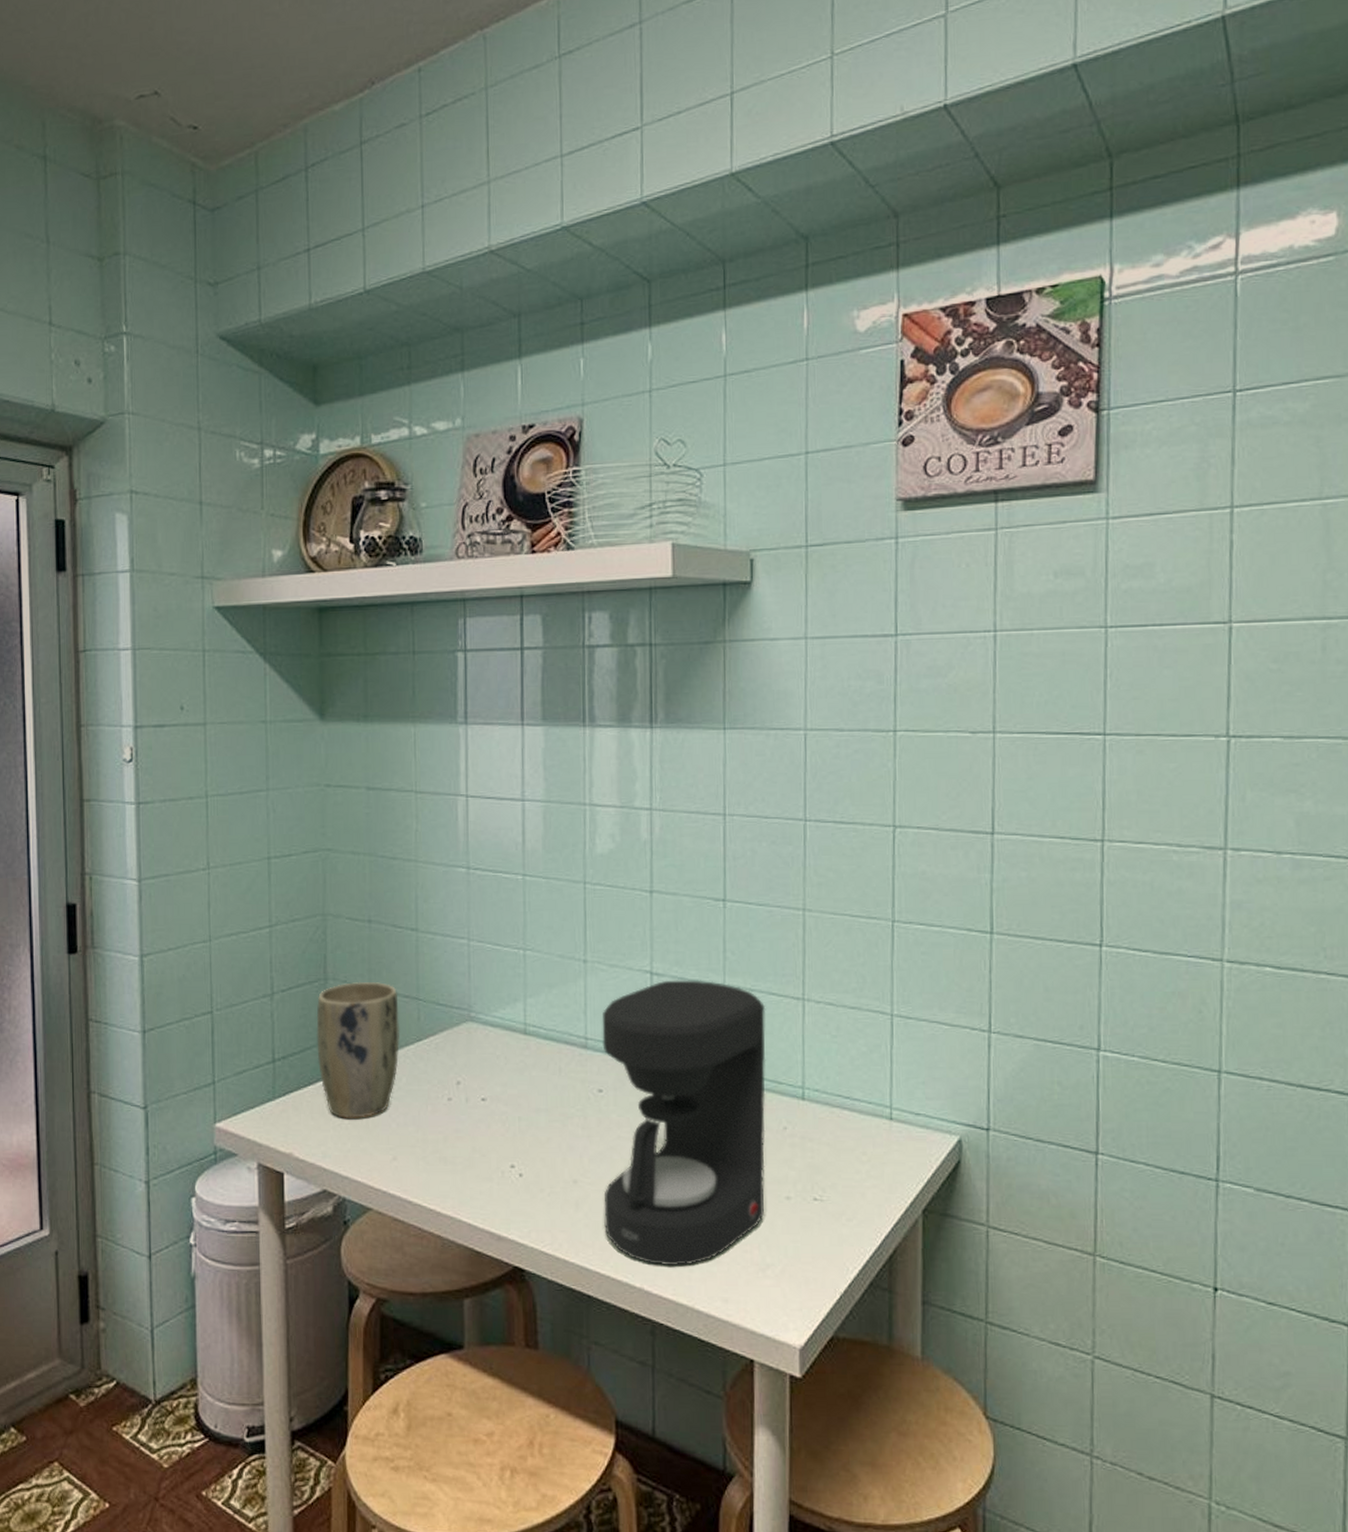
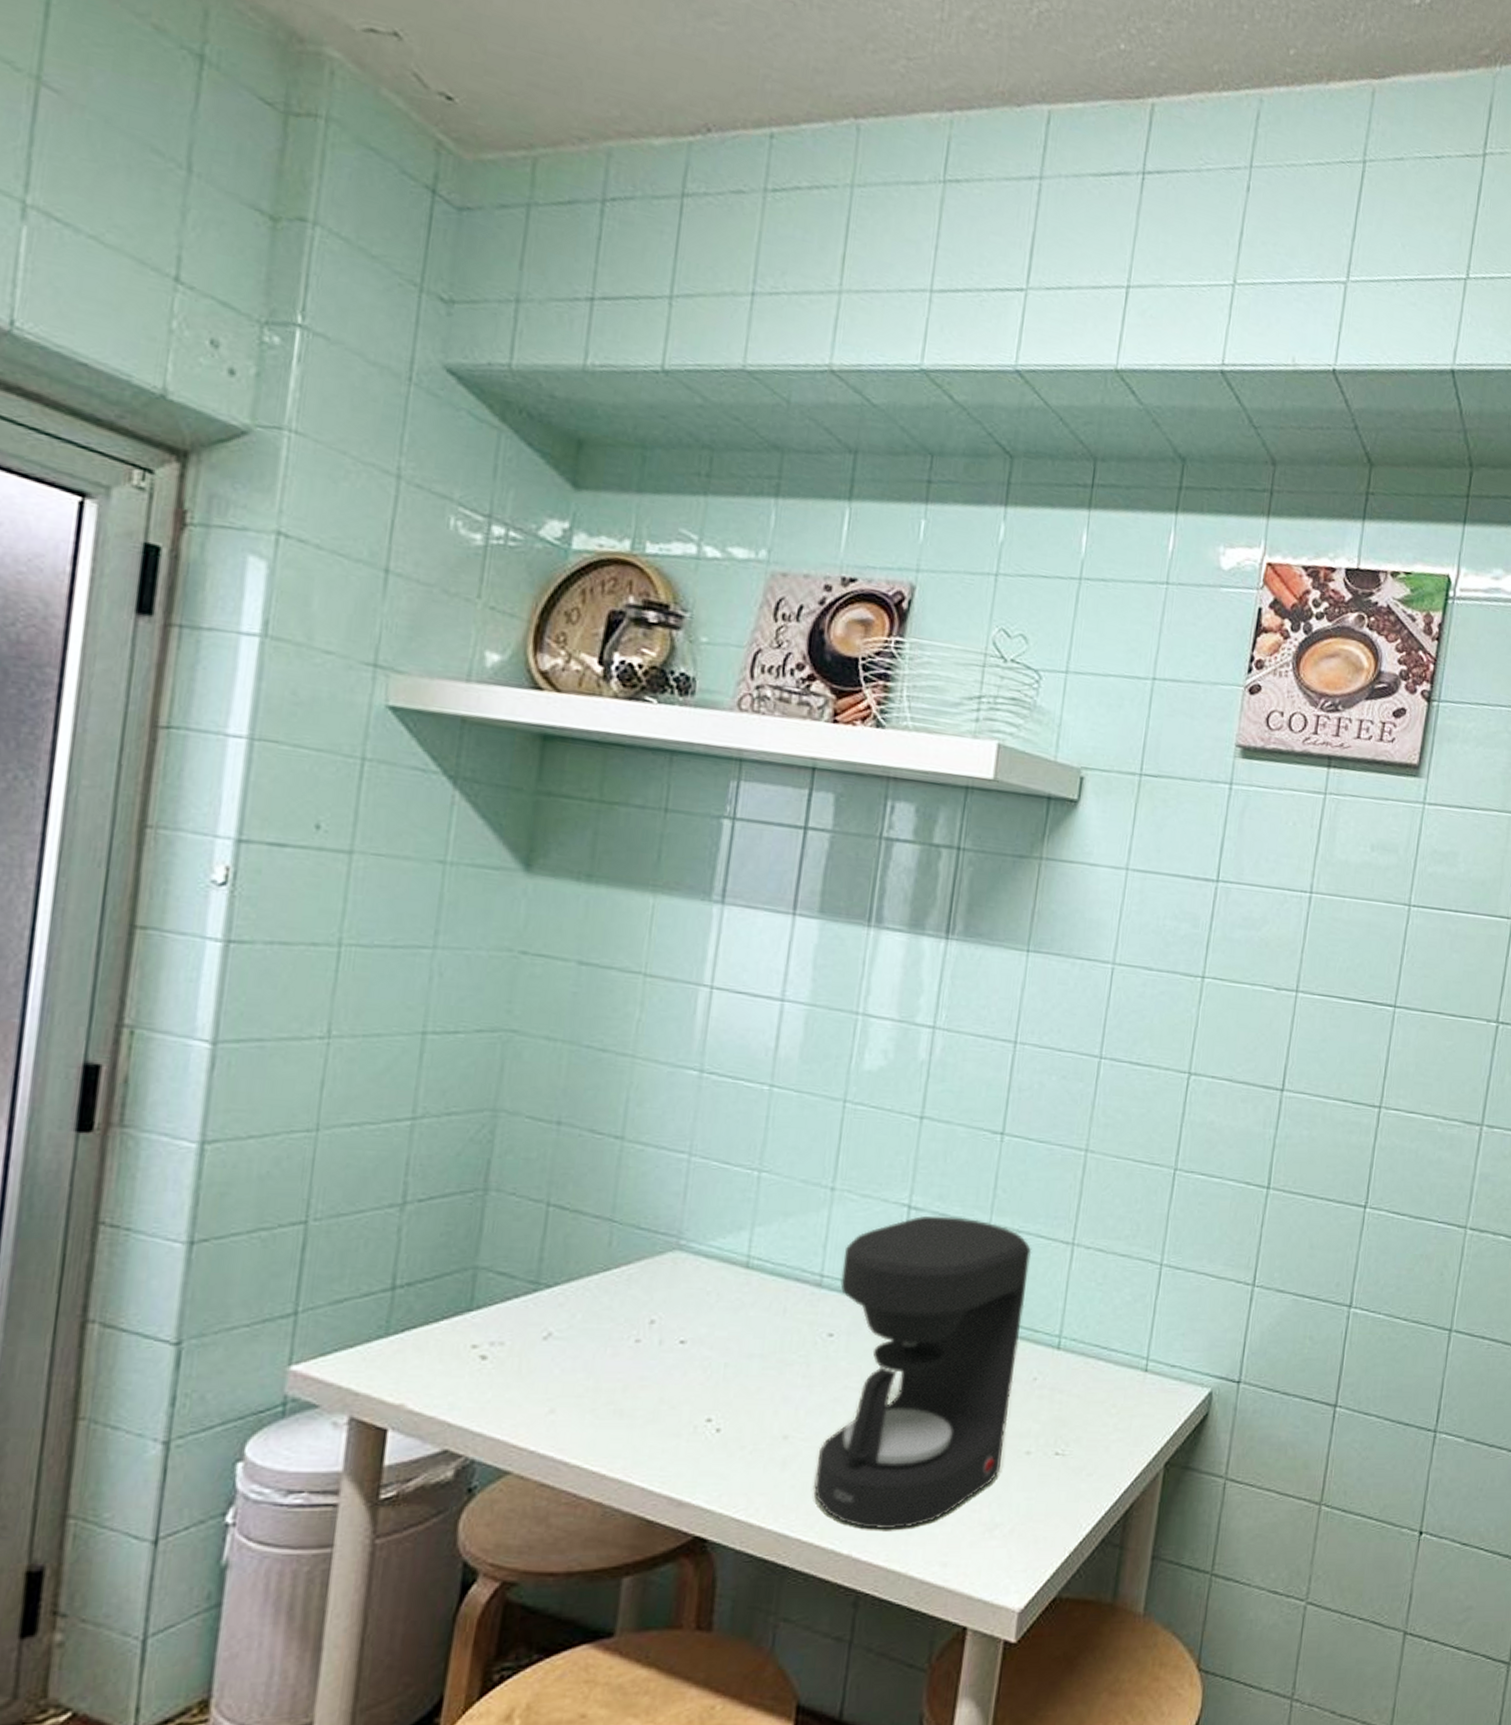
plant pot: present [316,981,400,1118] -> none [458,1194,586,1362]

